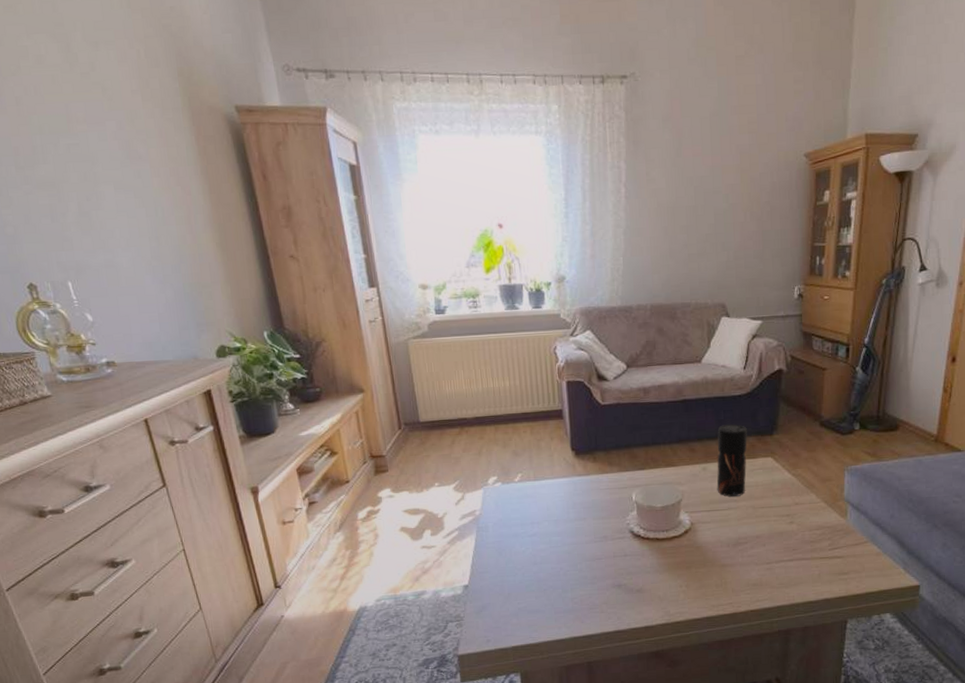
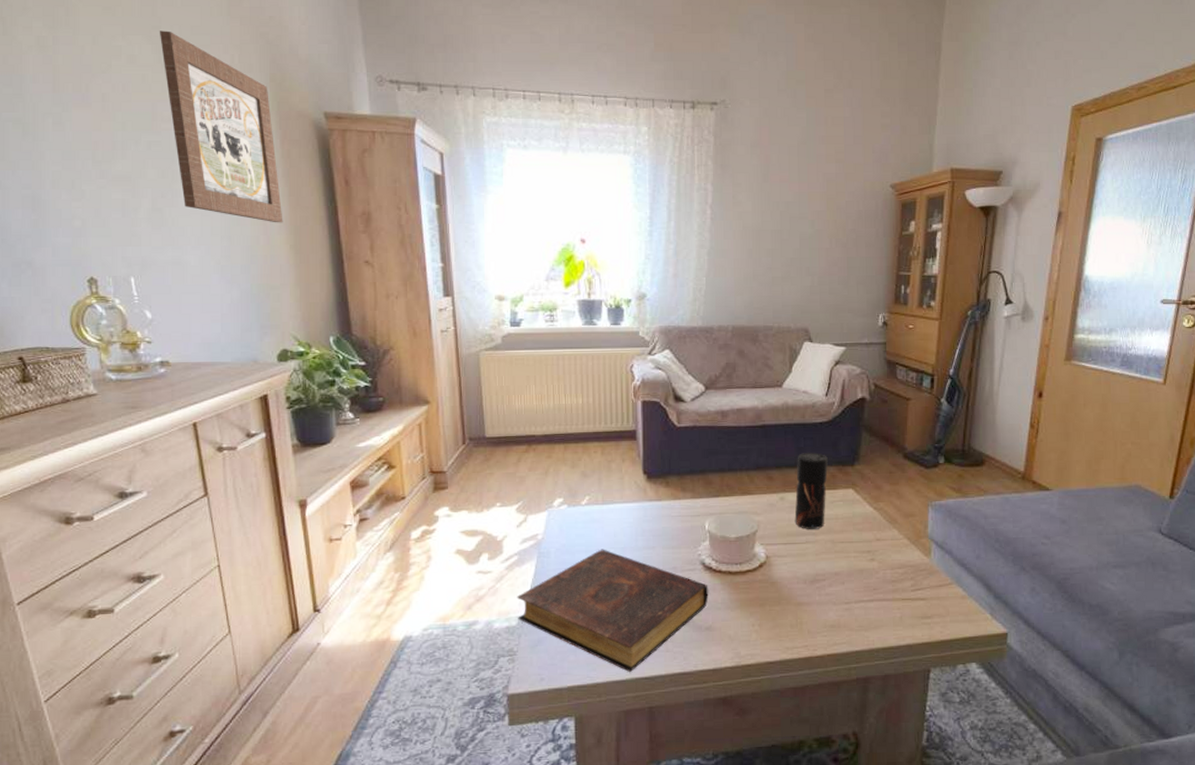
wall art: none [63,27,207,222] -> present [160,31,283,223]
book: none [460,522,638,633] -> present [516,549,709,673]

